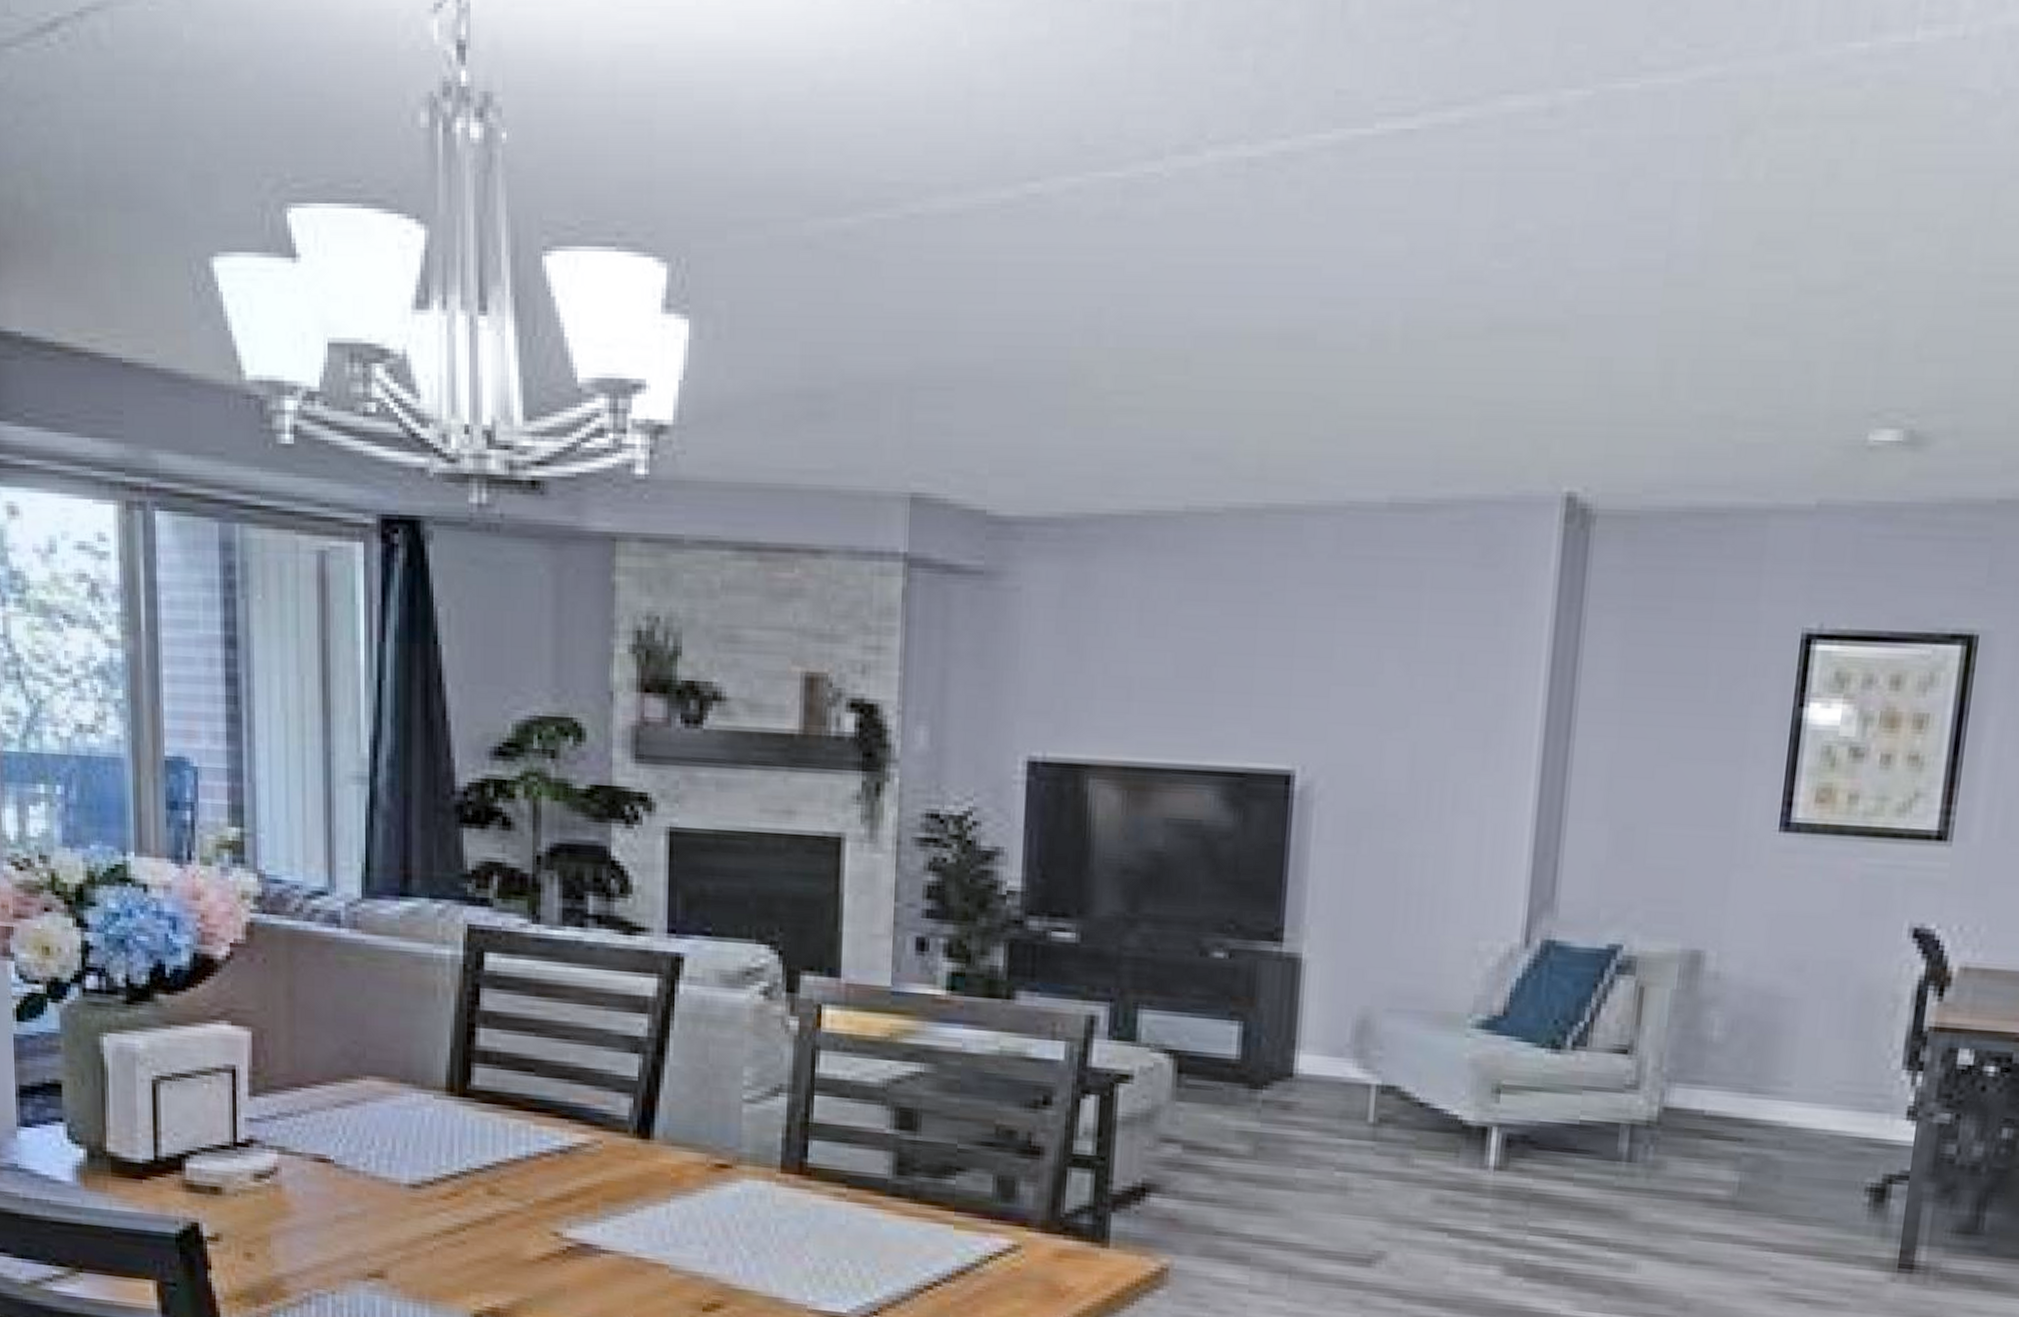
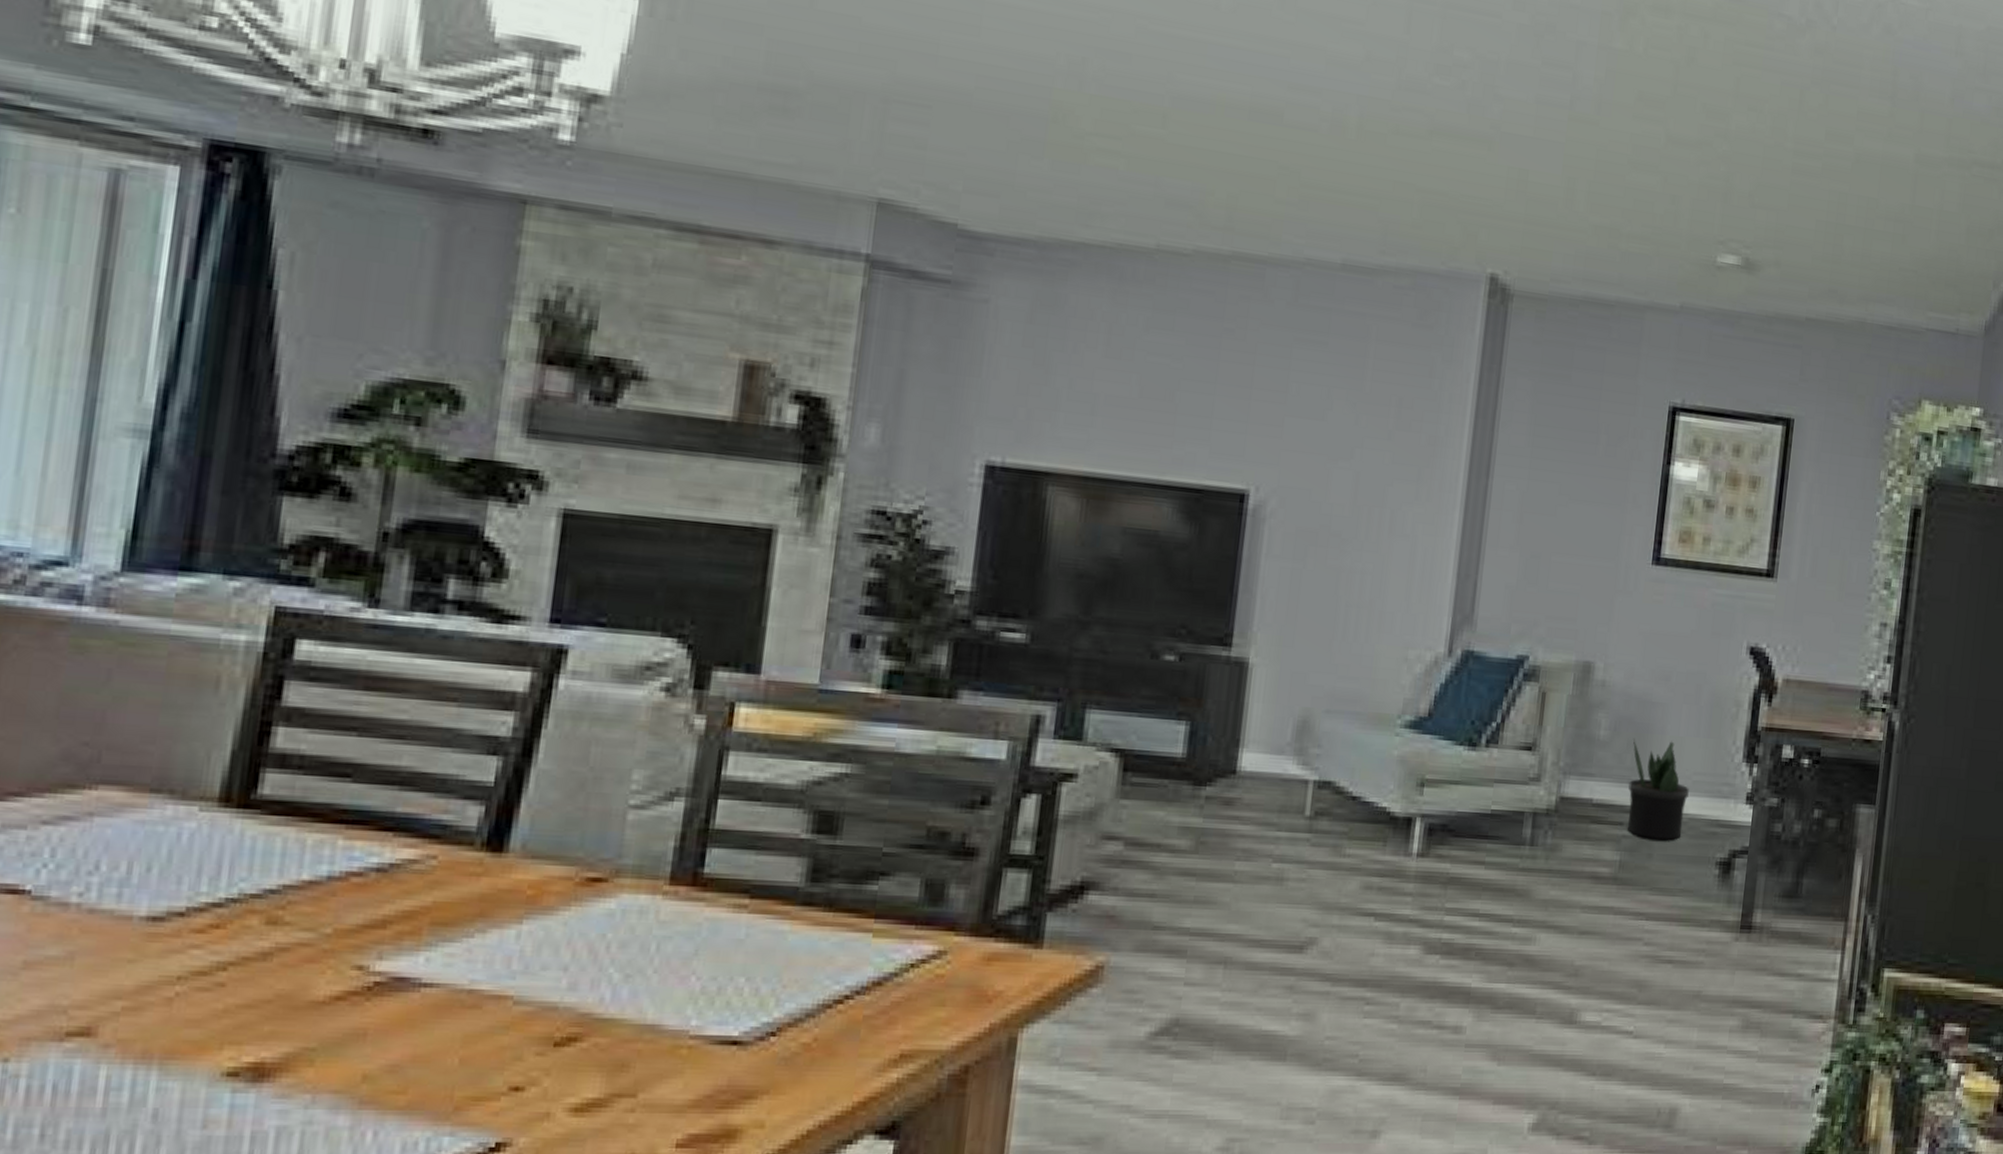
planter: none [1749,1040,1830,1163] -> present [1627,738,1689,843]

